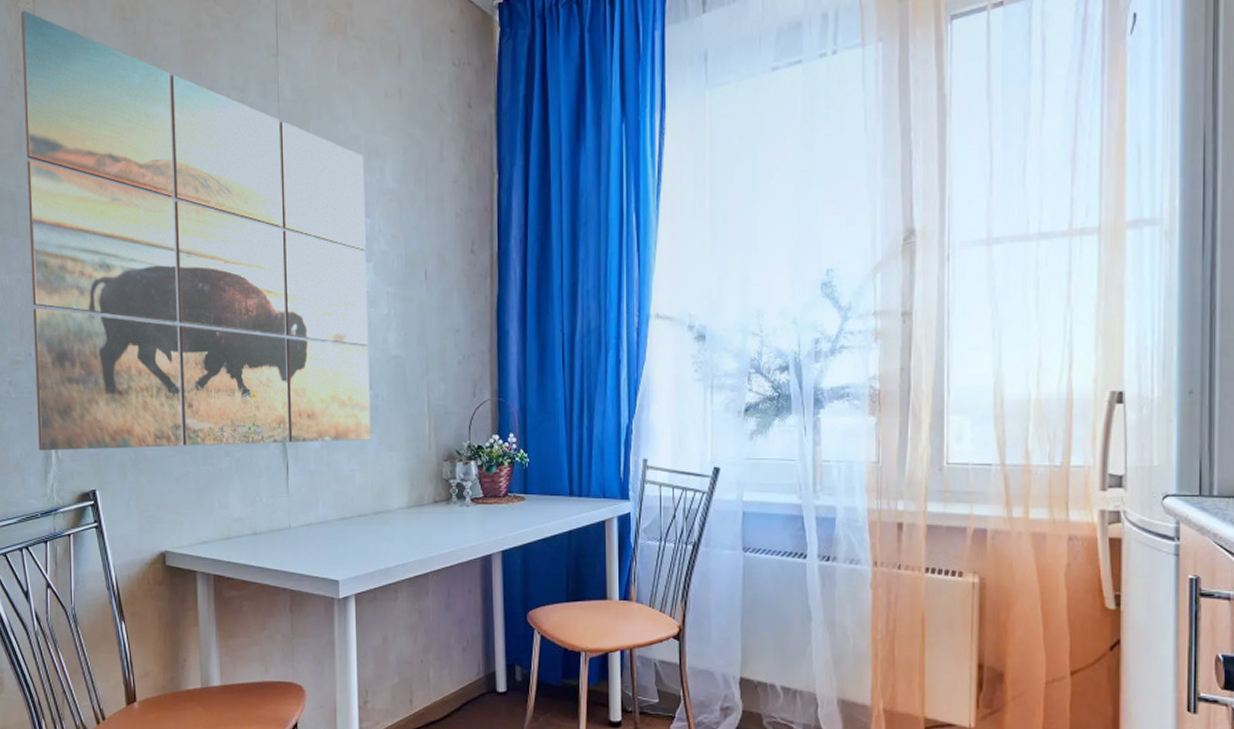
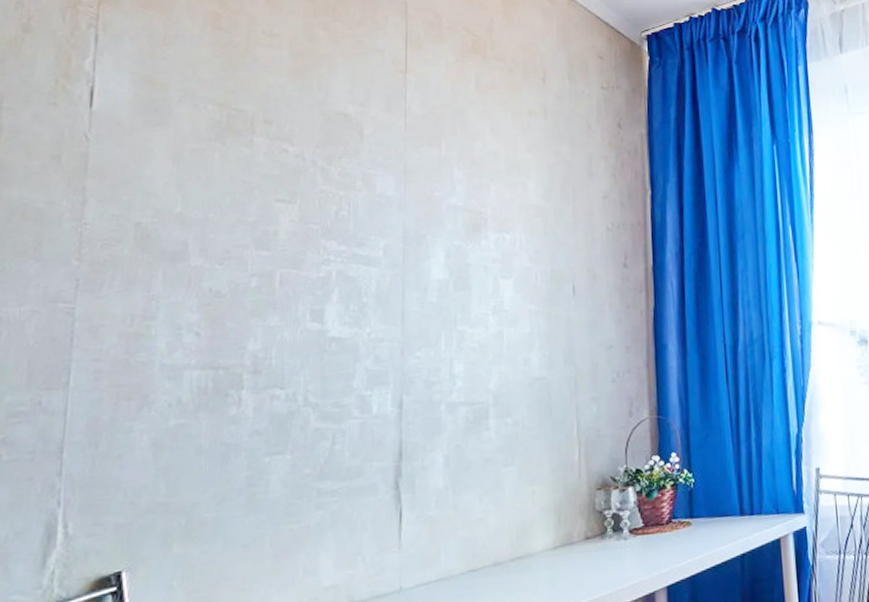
wall art: present [21,10,371,451] -> none [37,13,508,528]

